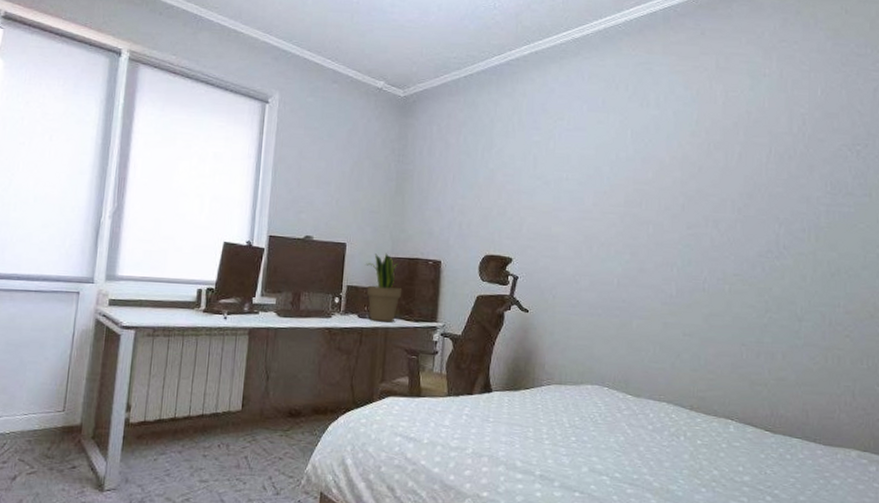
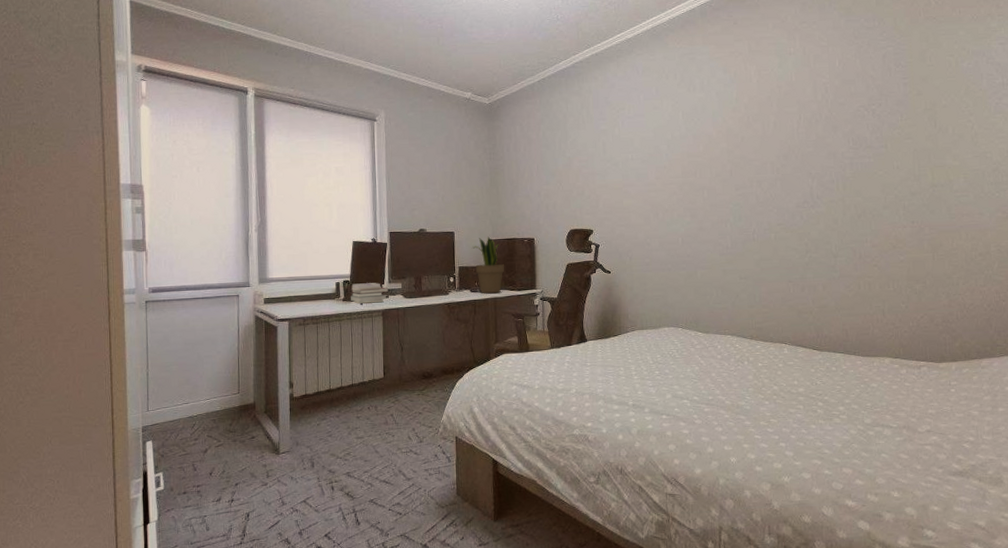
books: none [212,293,260,319] -> present [350,283,389,304]

